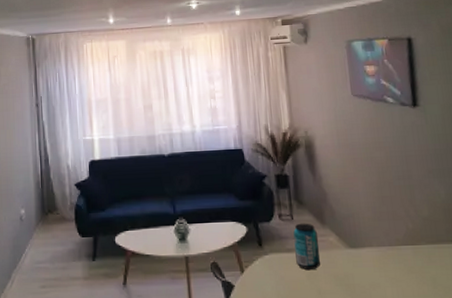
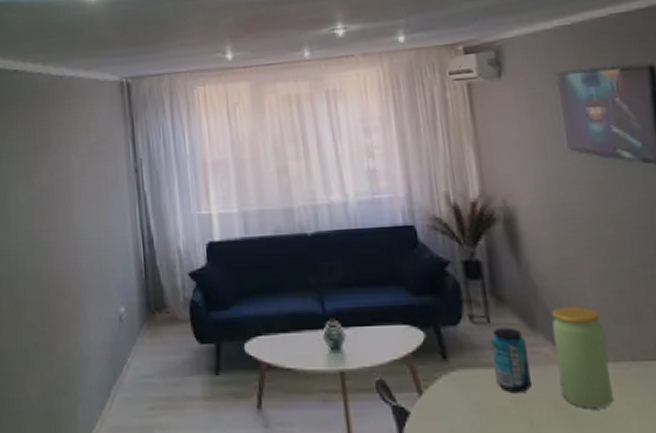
jar: none [335,207,375,281] -> present [551,306,613,409]

